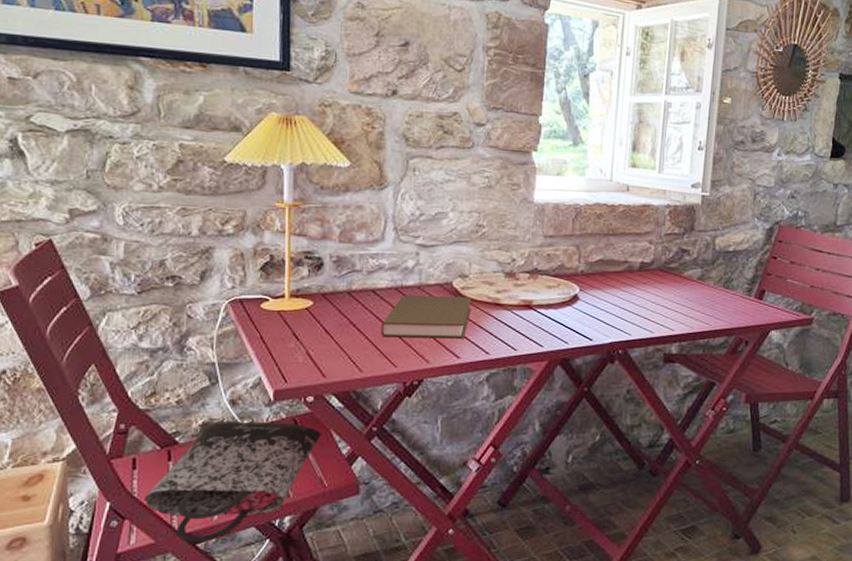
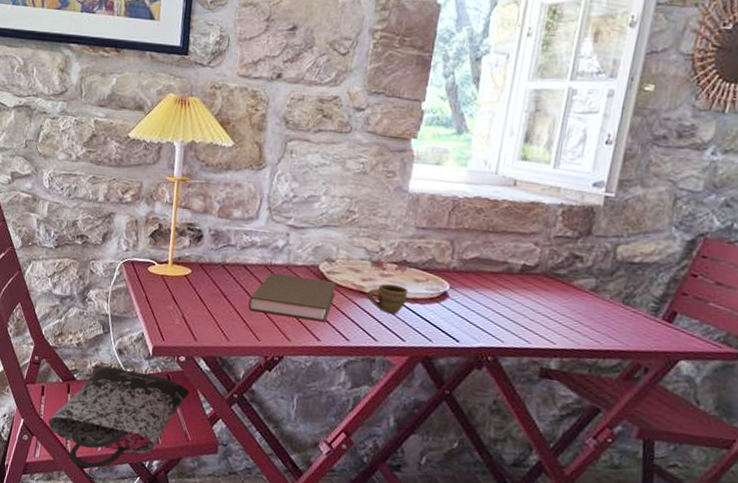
cup: none [503,292,542,322] -> present [367,283,409,314]

